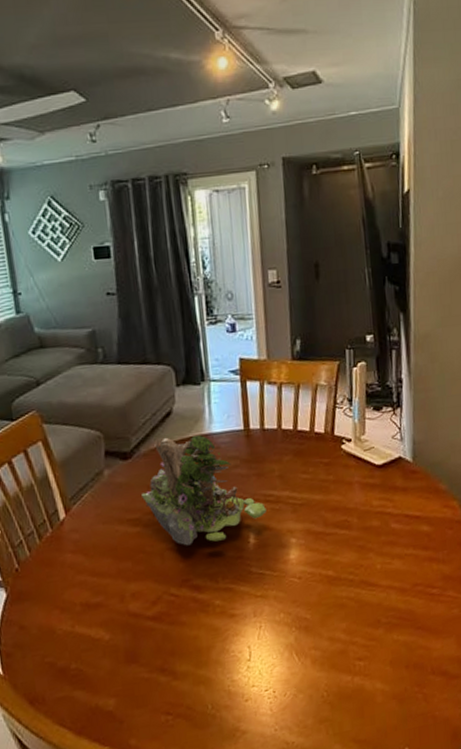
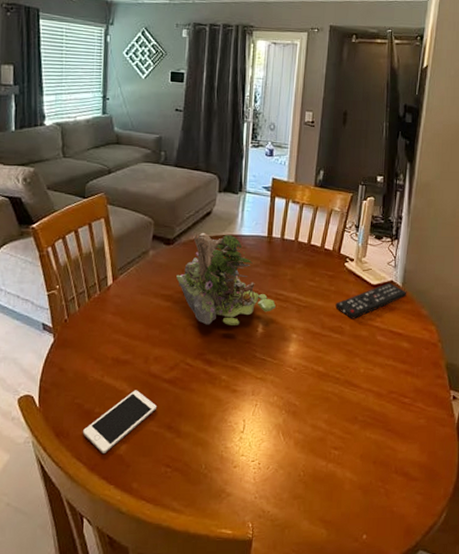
cell phone: none [61,635,144,714] -> present [83,390,156,453]
remote control: none [337,459,420,510] -> present [335,282,407,319]

